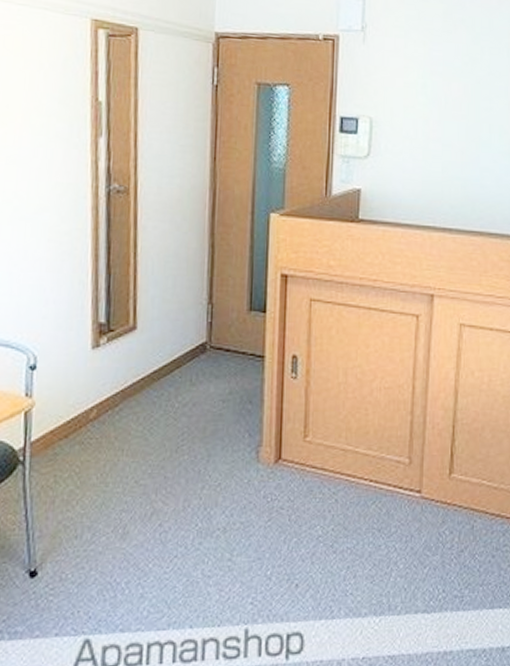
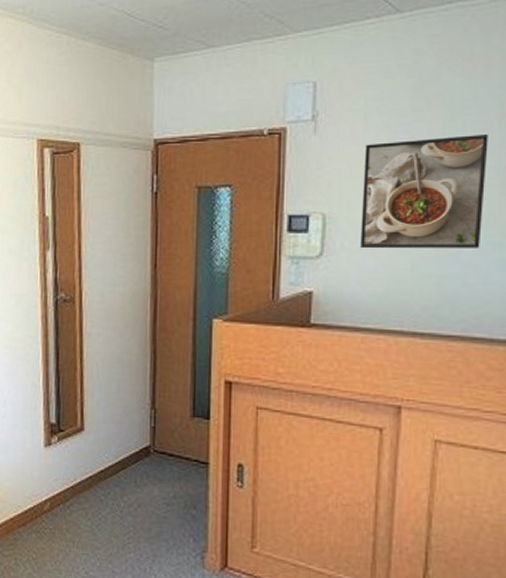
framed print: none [401,57,500,156] -> present [360,135,488,249]

